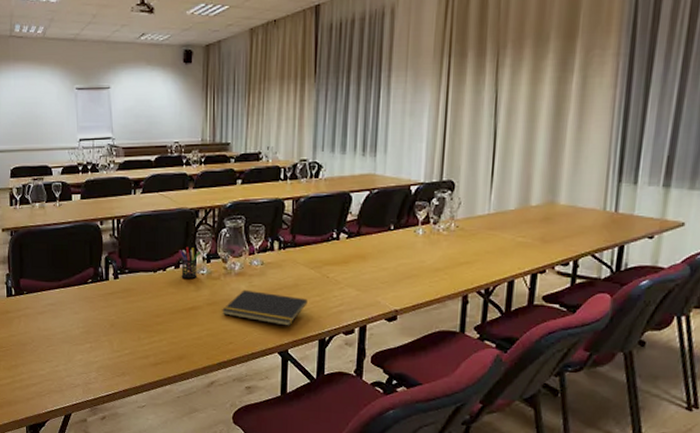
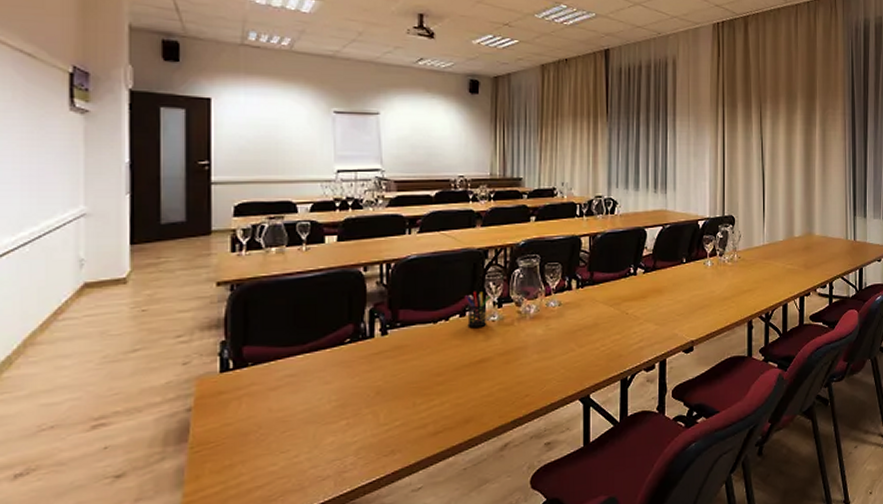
notepad: present [222,289,308,326] -> none [516,334,608,370]

